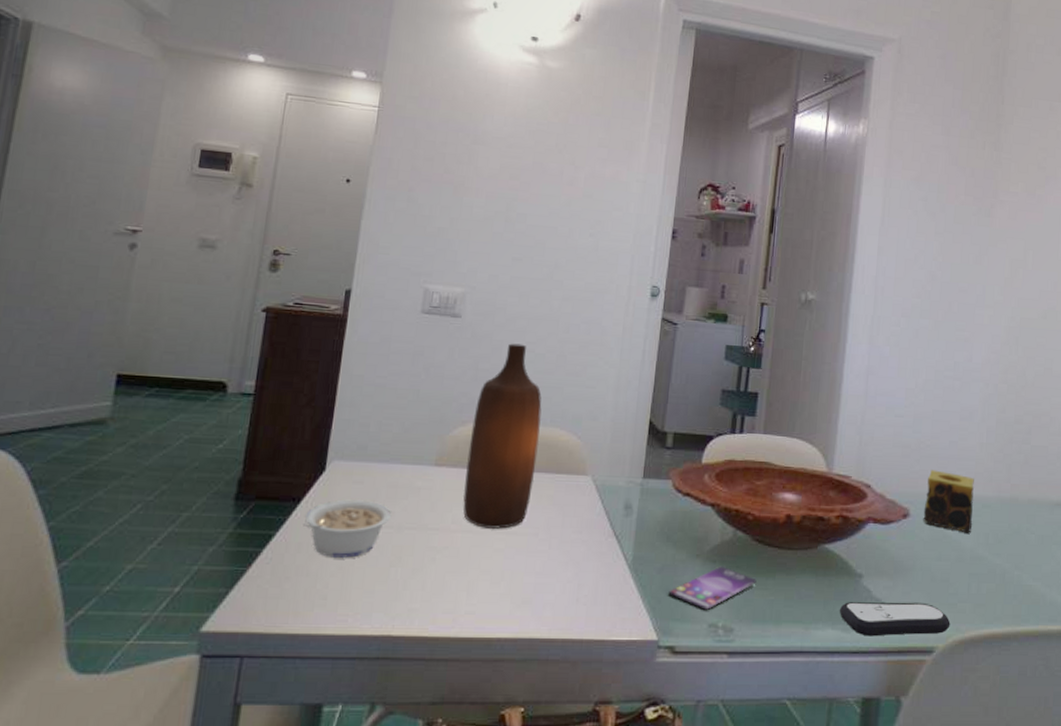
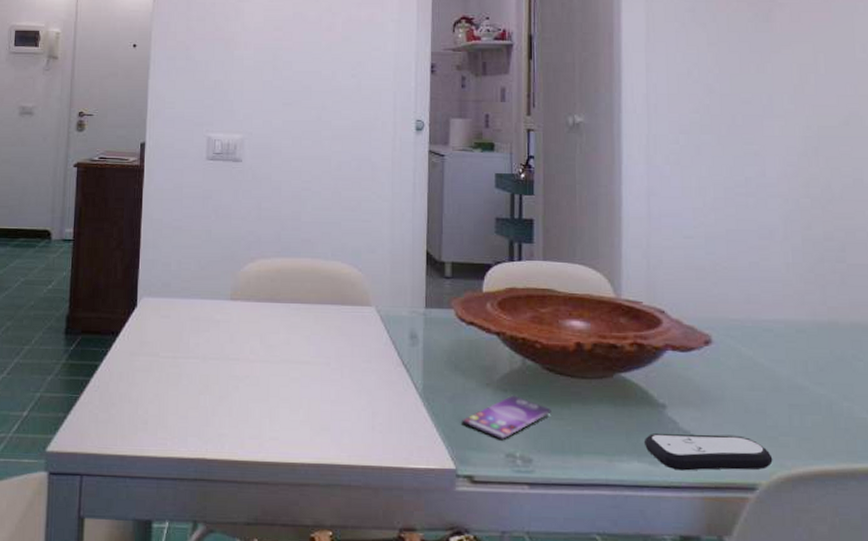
legume: present [303,499,392,559] -> none [122,332,197,387]
bottle: present [462,343,542,529] -> none [257,183,322,359]
candle: present [923,470,974,533] -> none [727,293,786,361]

